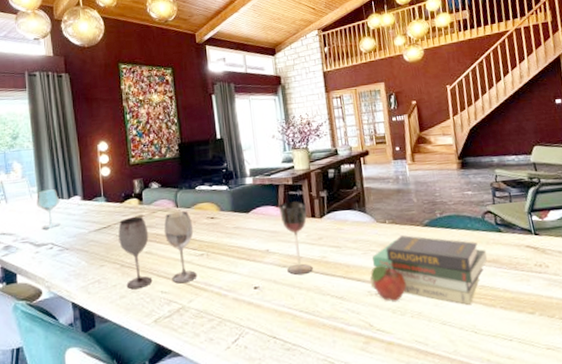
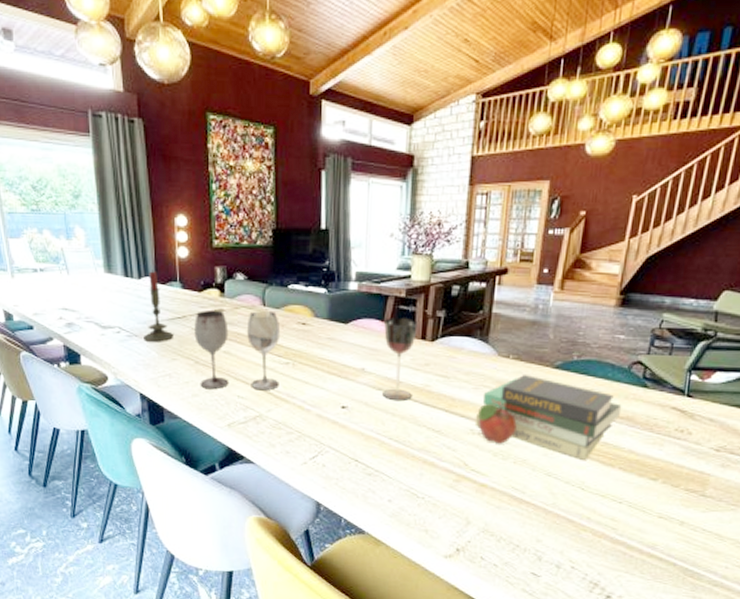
wine glass: present [36,189,61,229] -> none [102,265,129,311]
candle: none [74,189,100,254] -> present [144,269,173,344]

